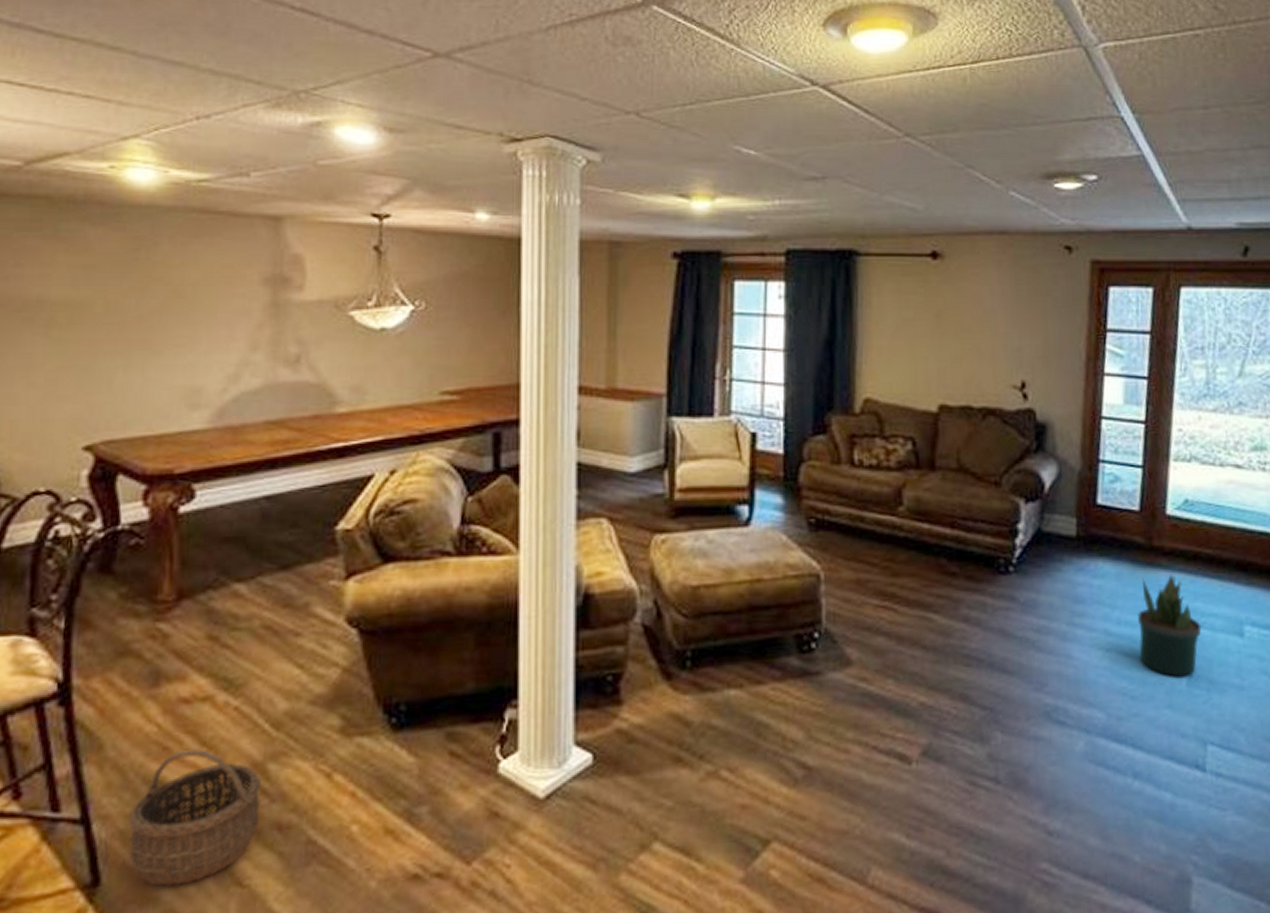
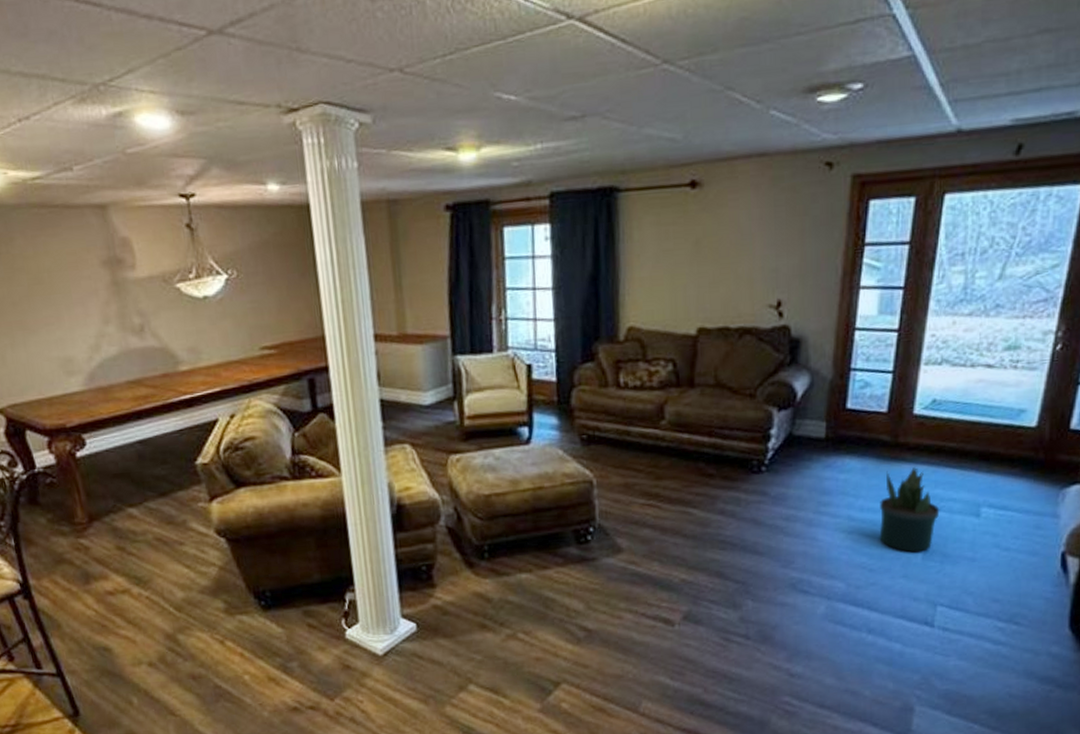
wicker basket: present [128,749,261,886] -> none [88,626,178,716]

